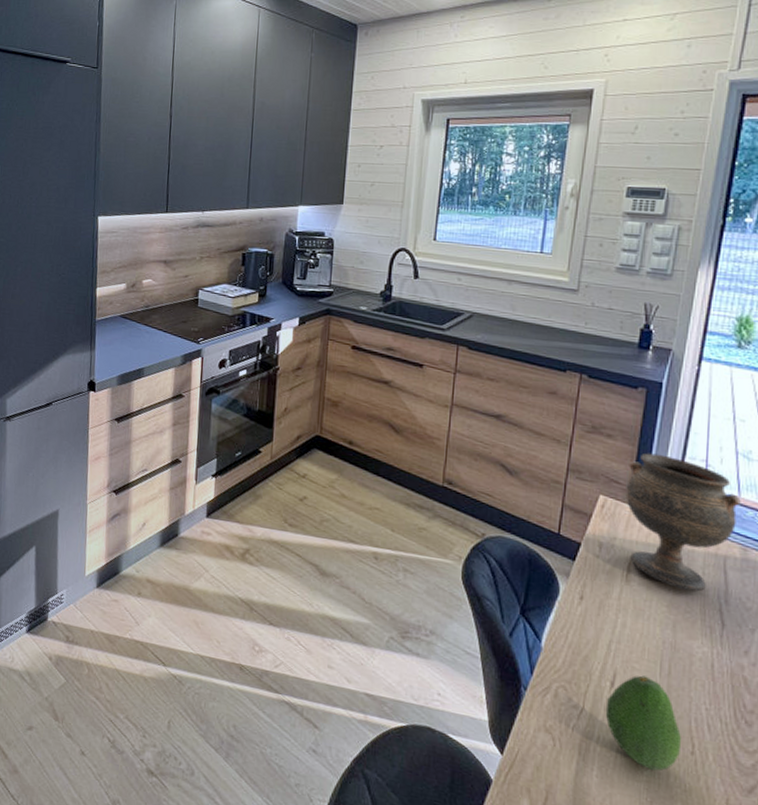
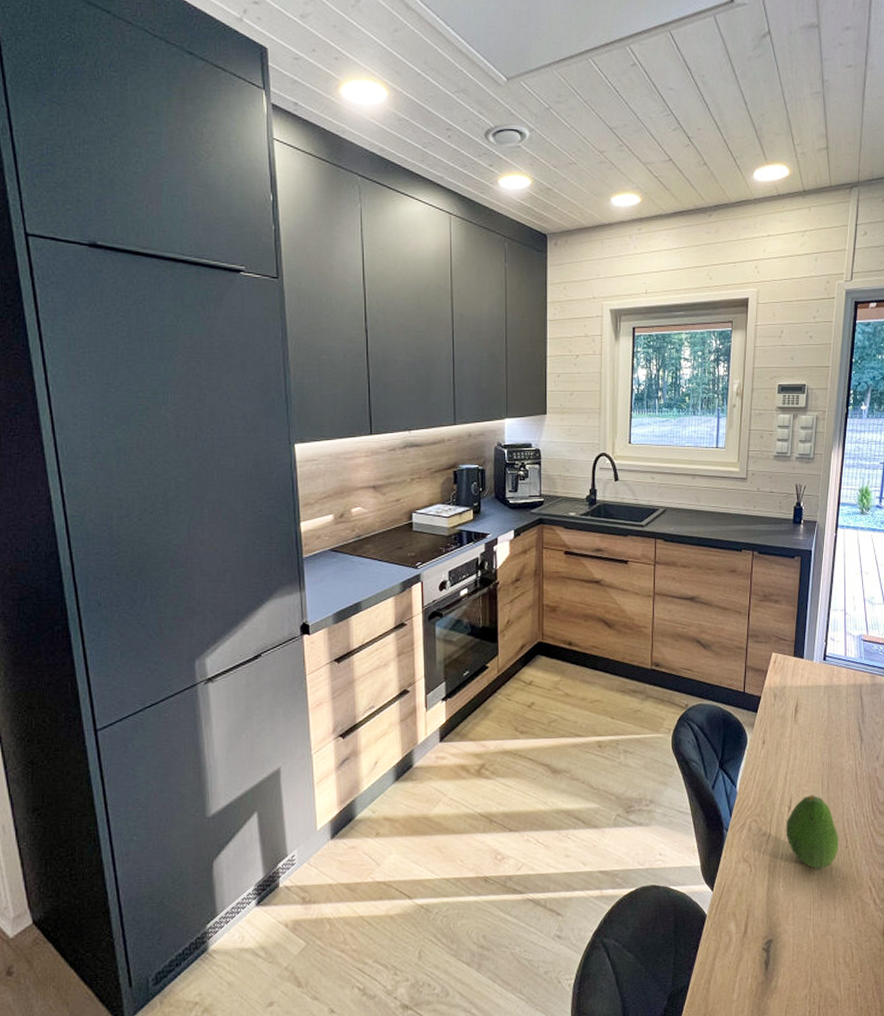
goblet: present [625,453,741,592] -> none [791,610,869,719]

